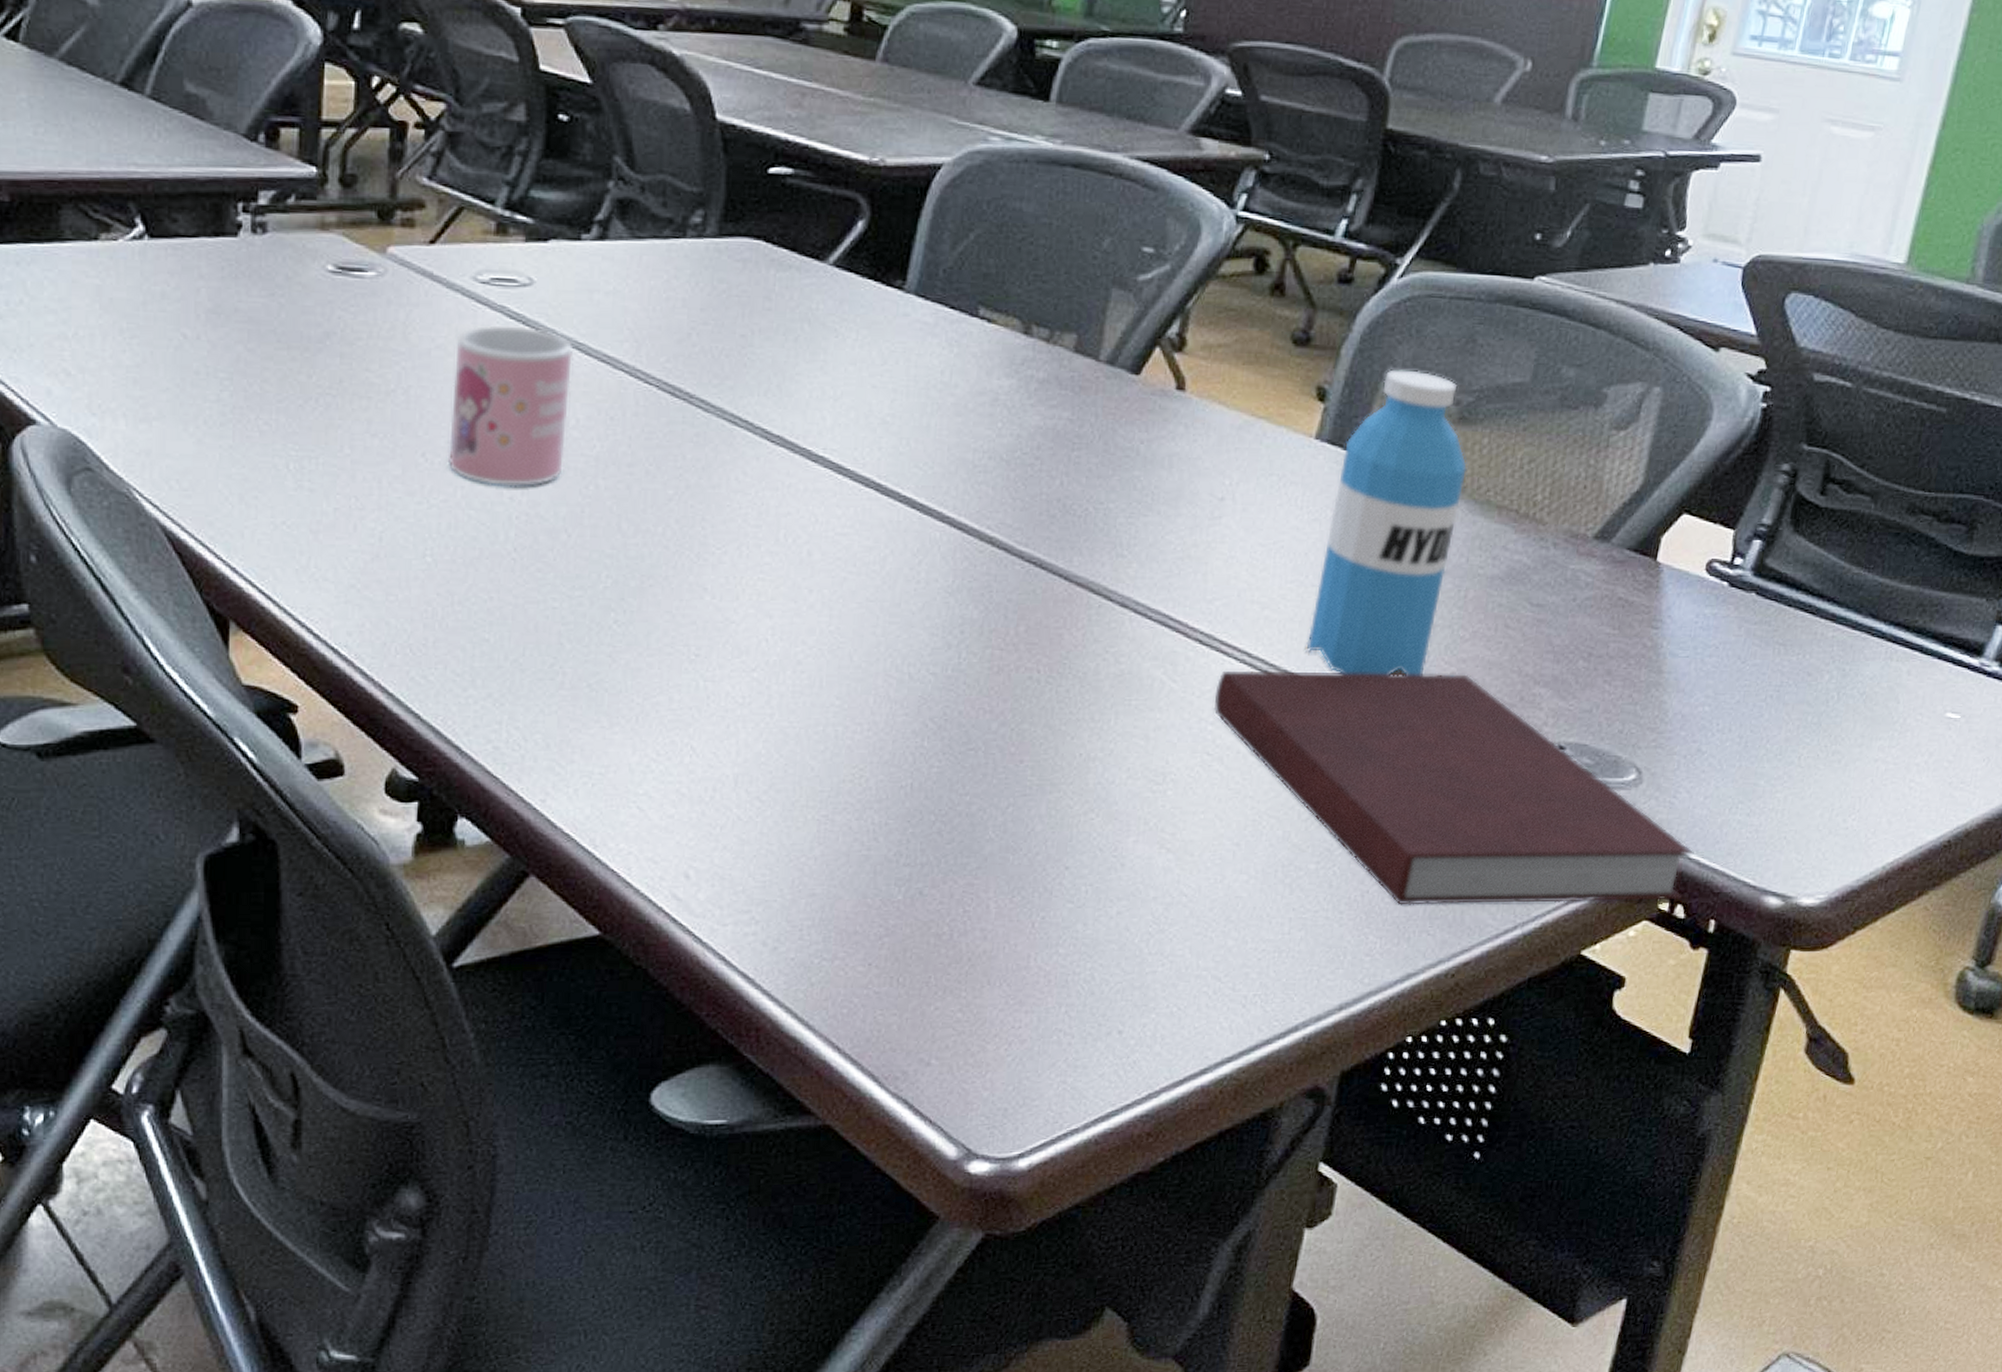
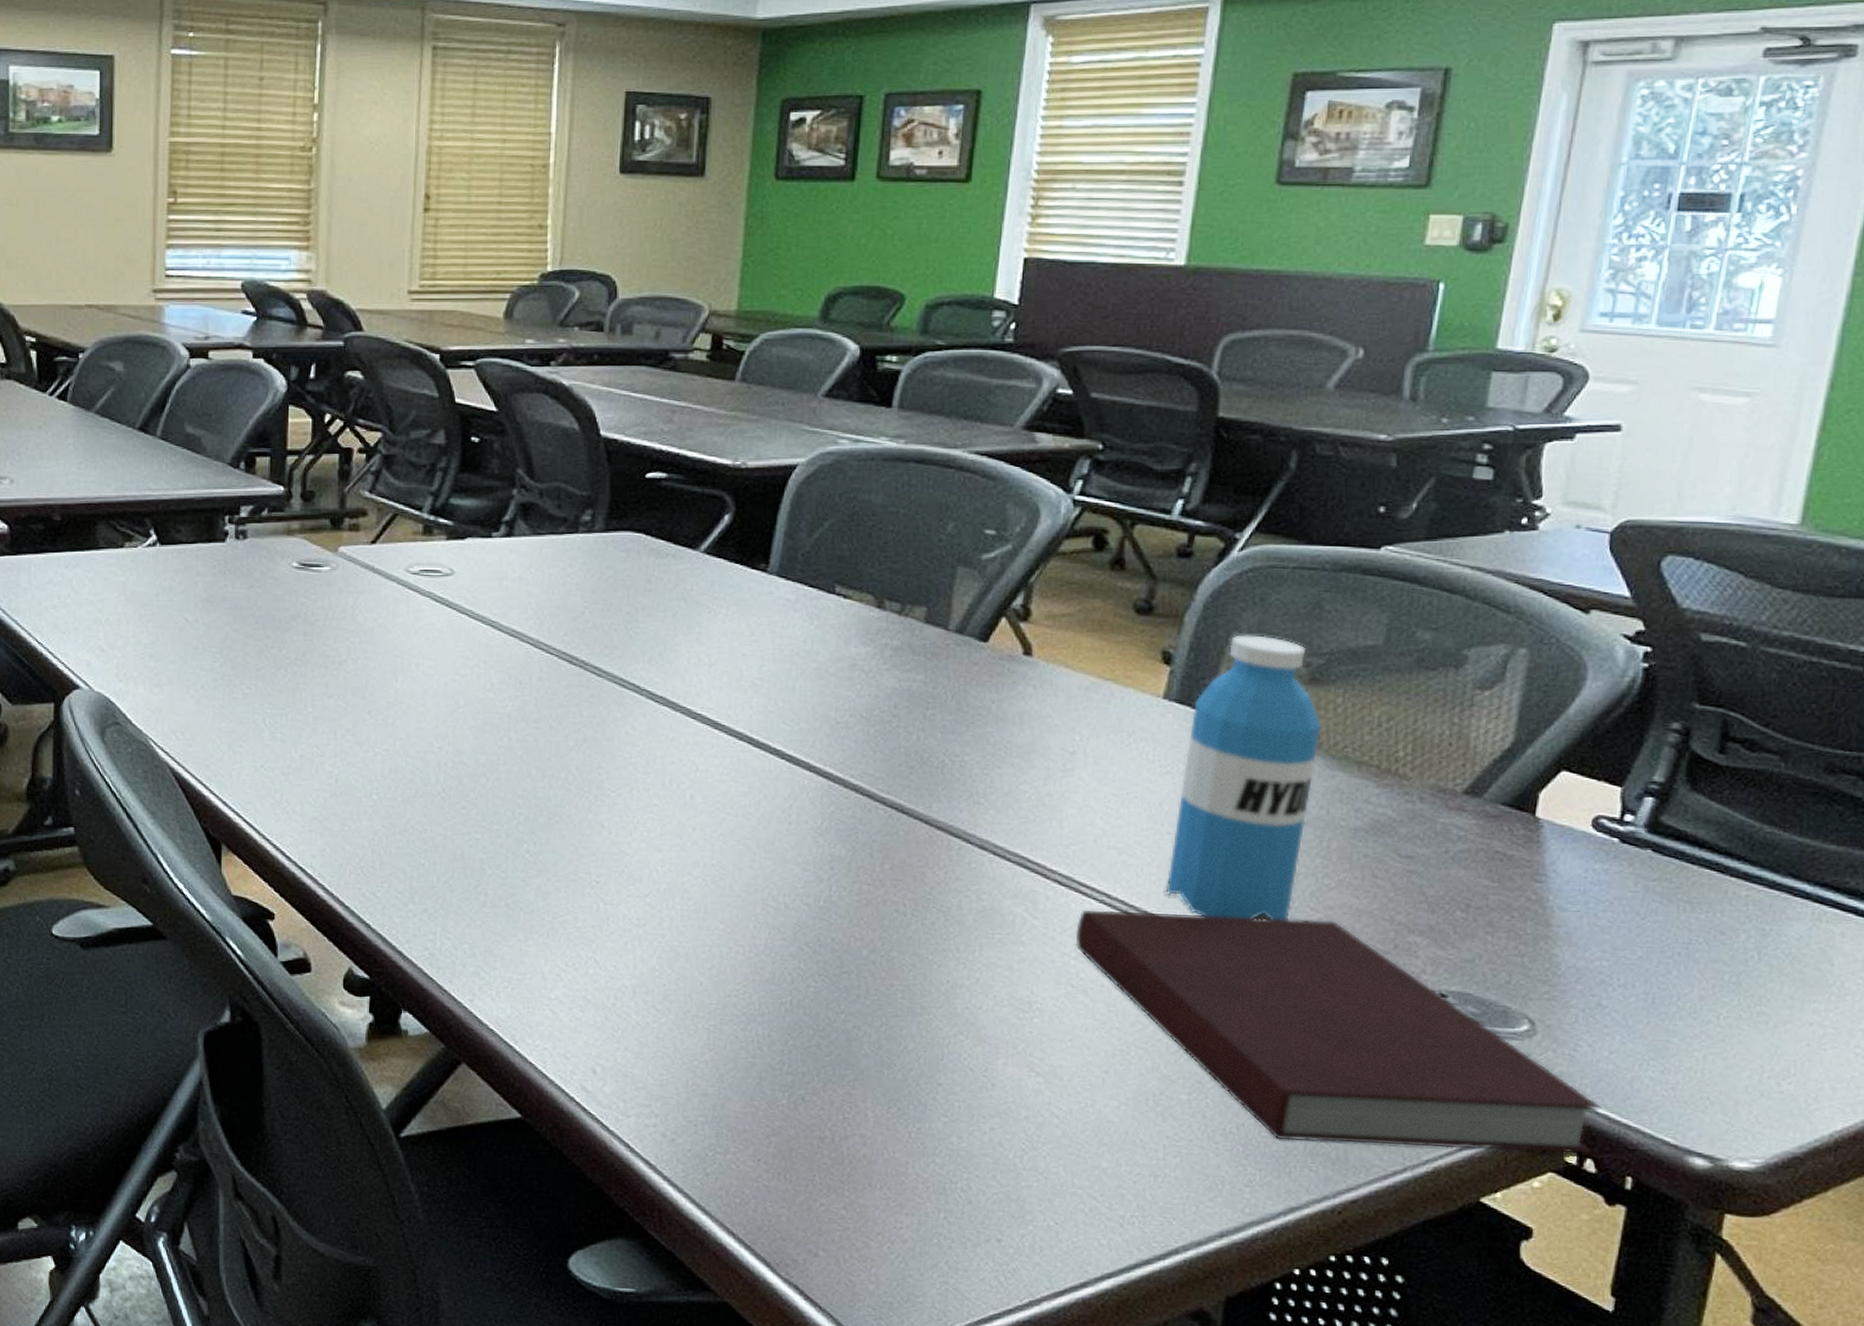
mug: present [449,325,574,486] -> none [389,607,488,738]

